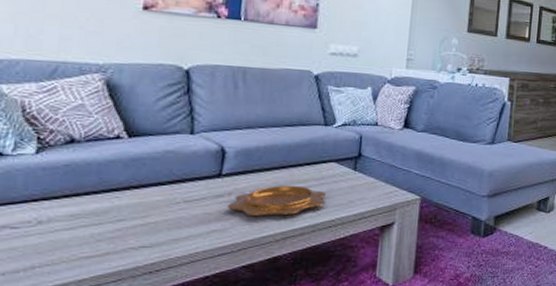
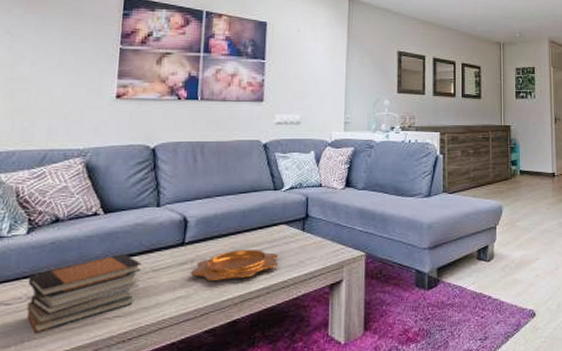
book stack: none [37,182,172,260] -> present [26,254,142,333]

